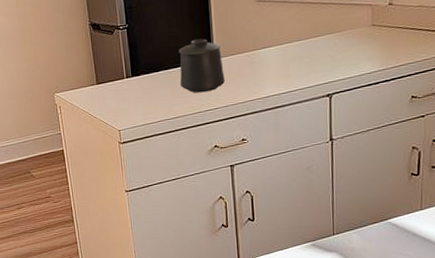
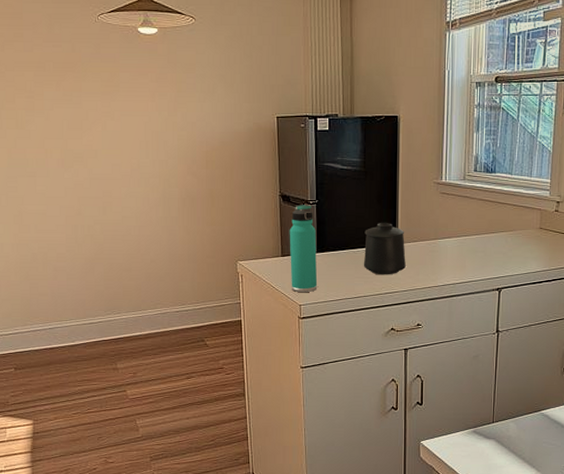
thermos bottle: none [102,30,135,118] -> present [289,205,318,293]

